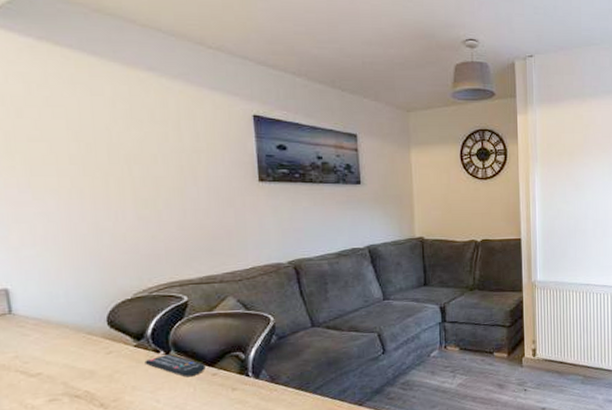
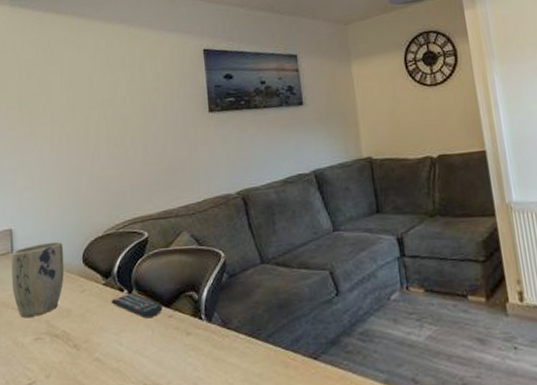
plant pot: none [10,303,84,380] -> present [12,241,64,317]

